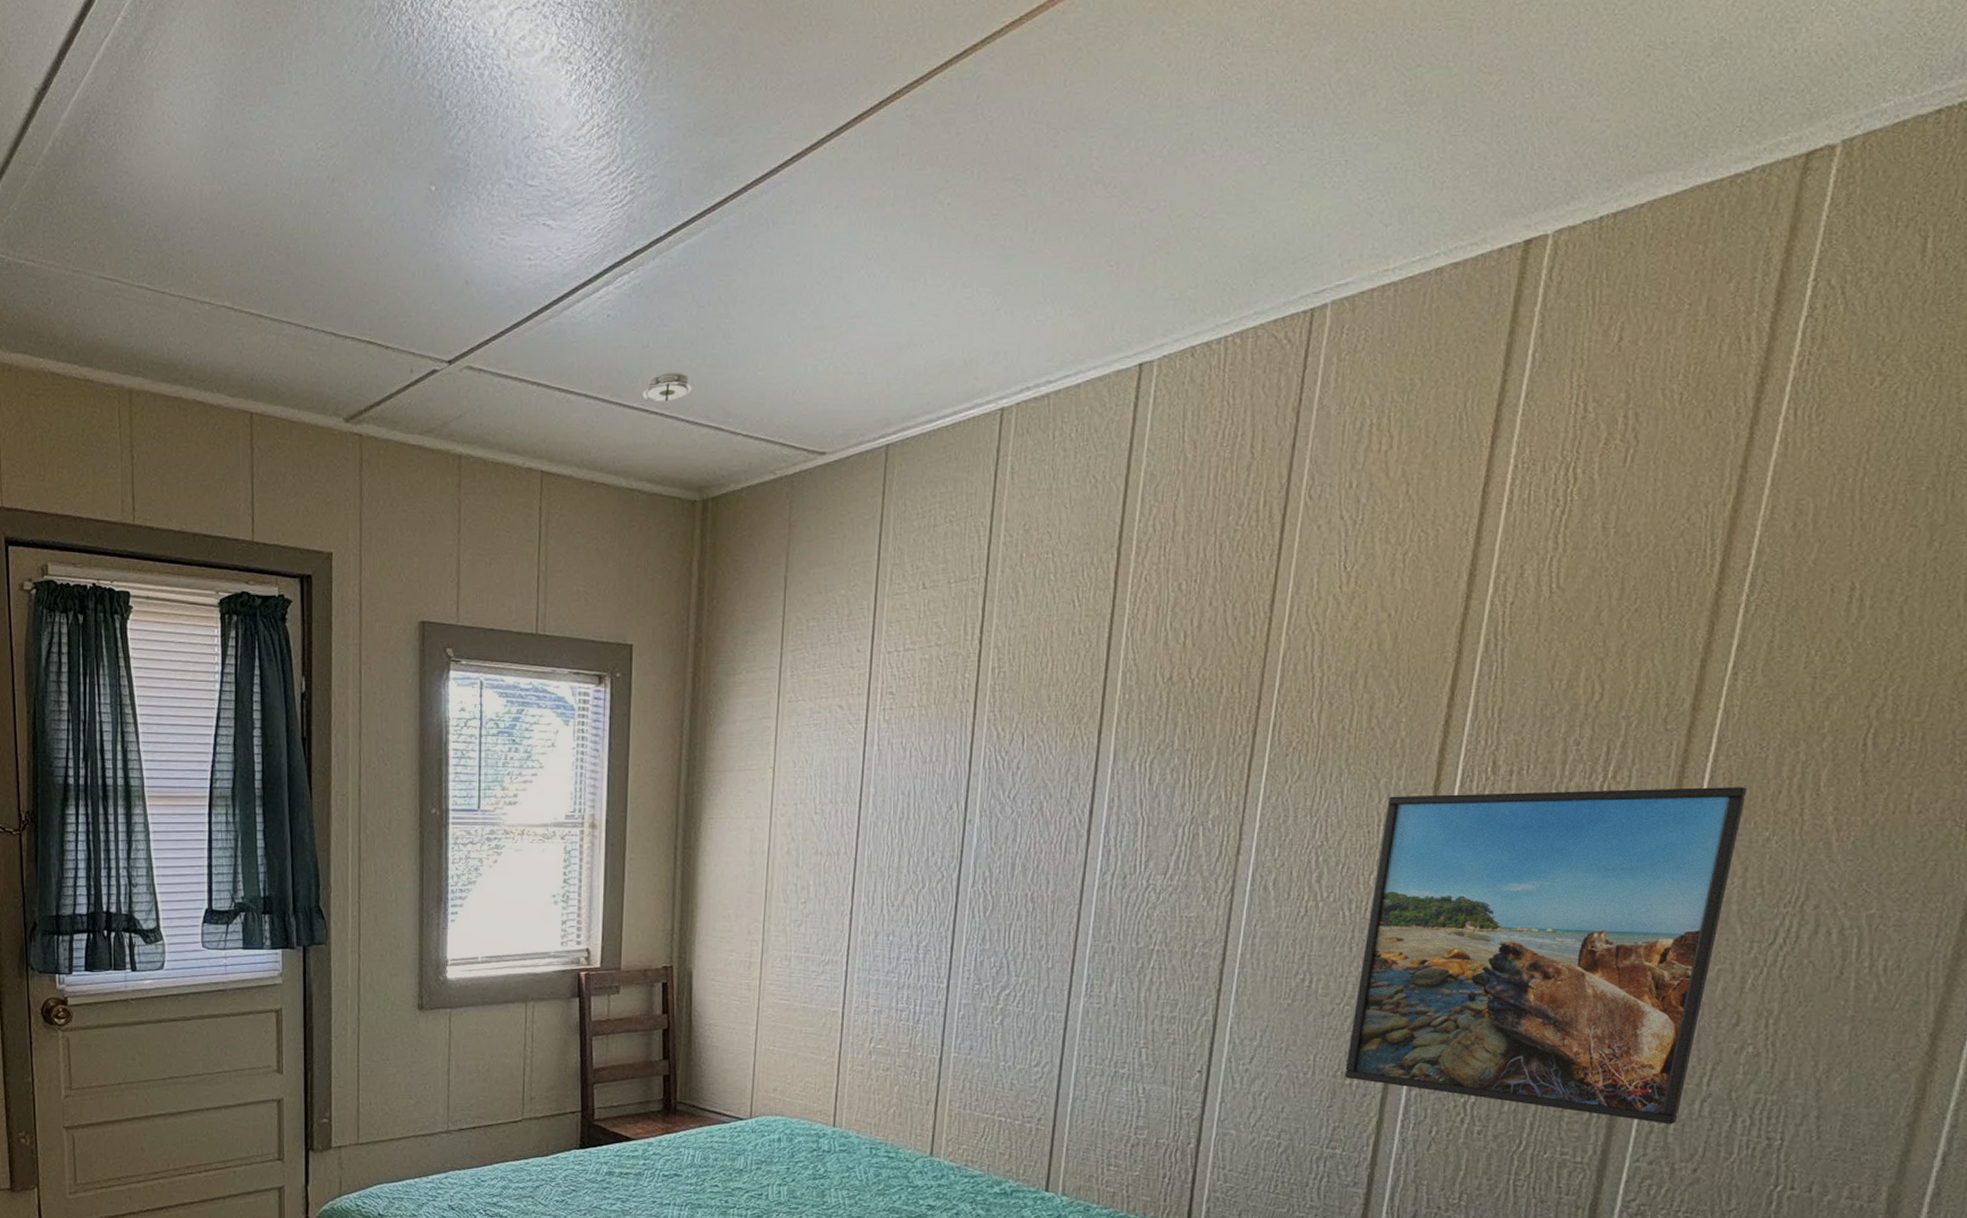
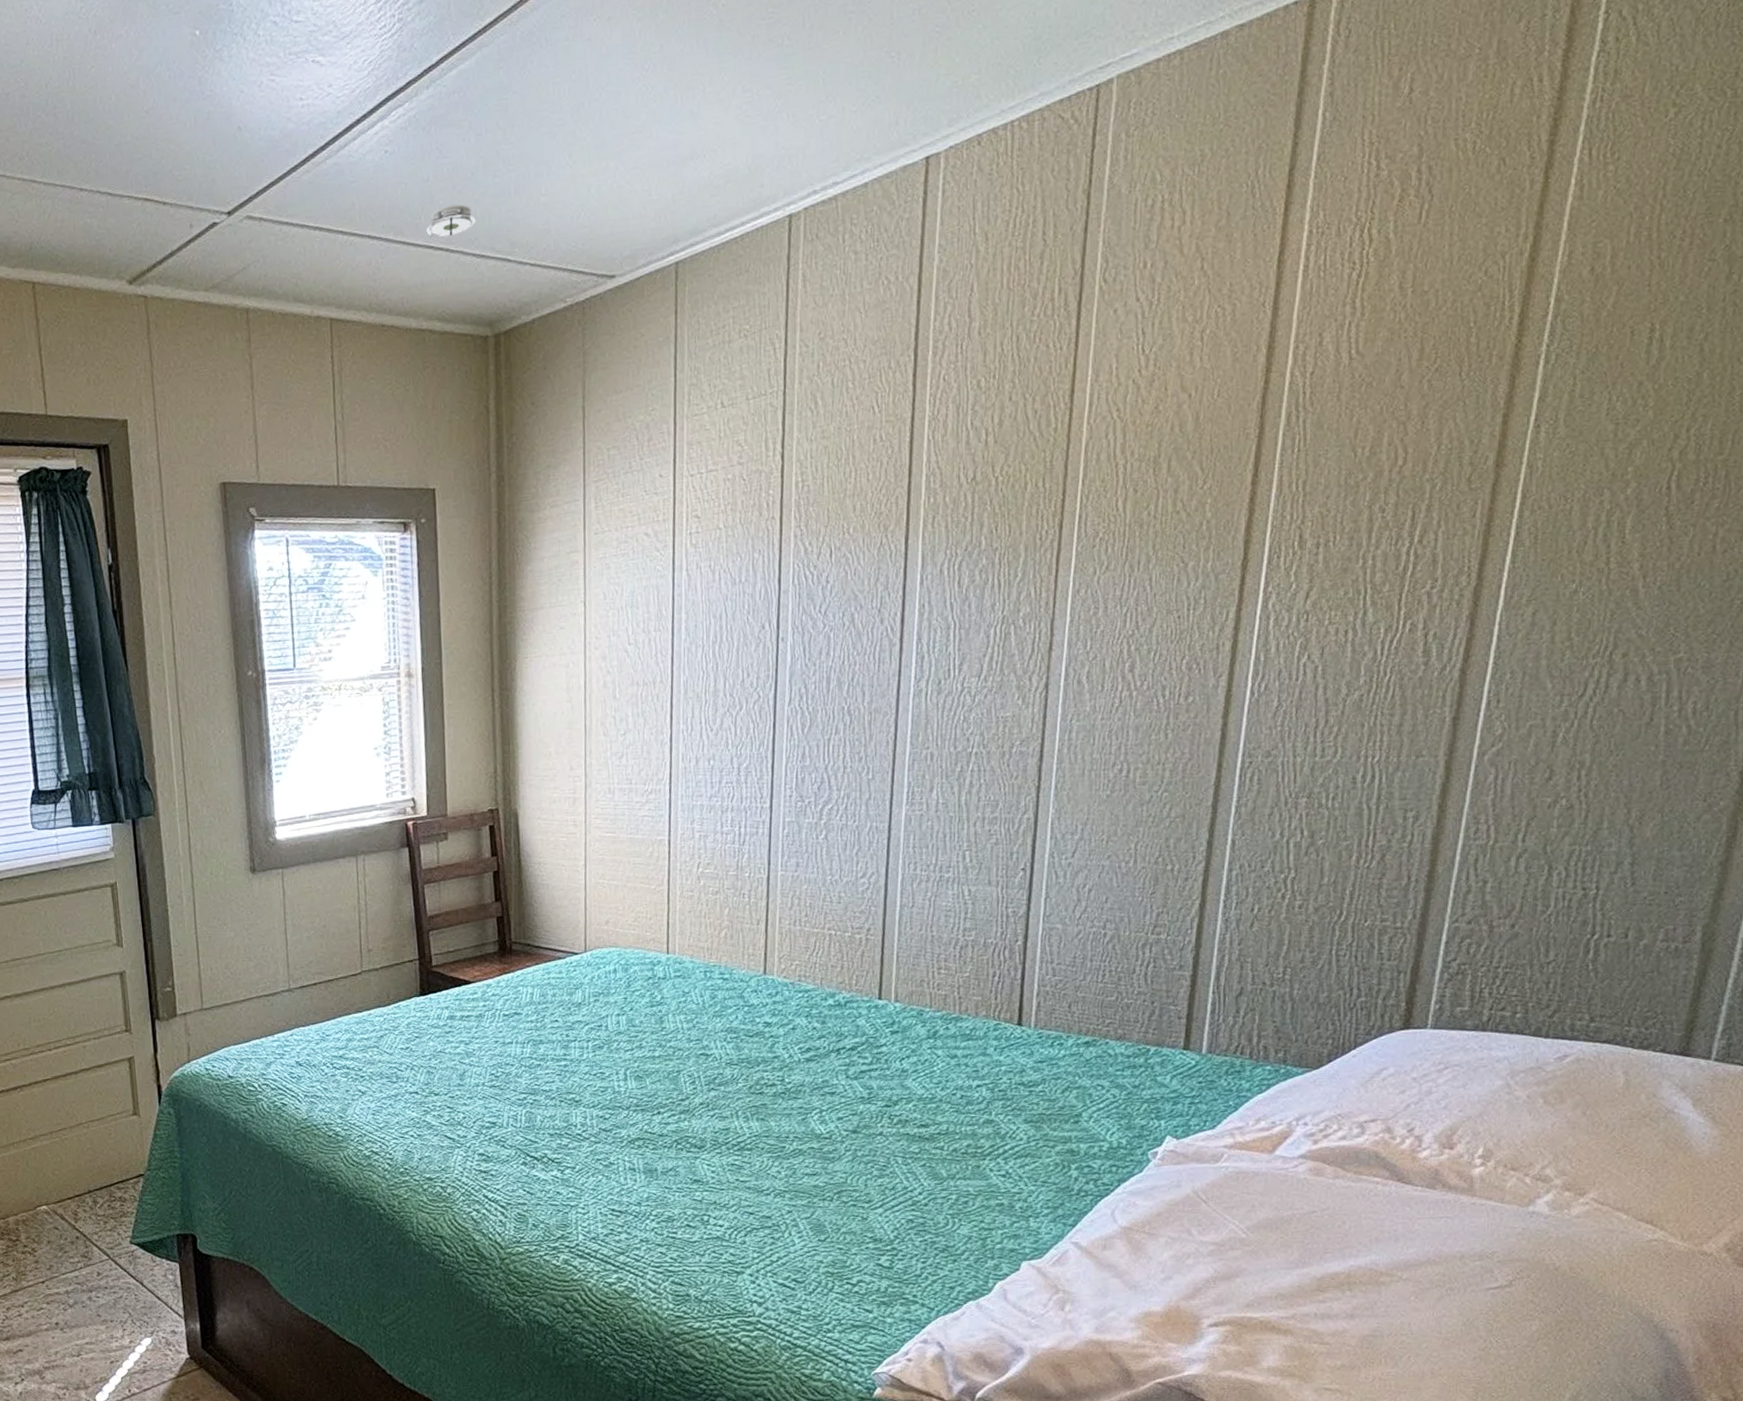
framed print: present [1345,787,1747,1125] -> none [1166,540,1553,883]

